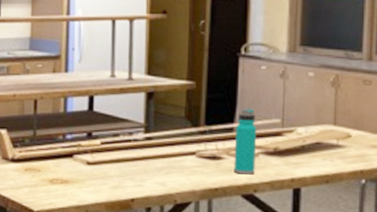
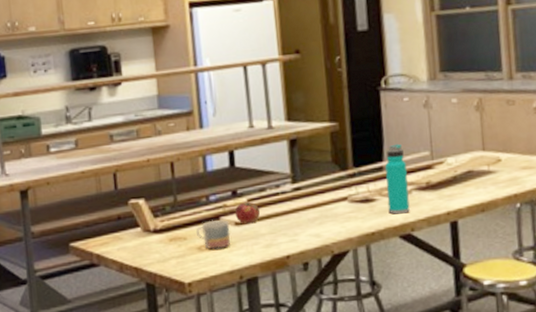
mug: none [49,157,82,184] -> present [195,220,231,250]
fruit: none [87,144,111,165] -> present [235,201,260,224]

